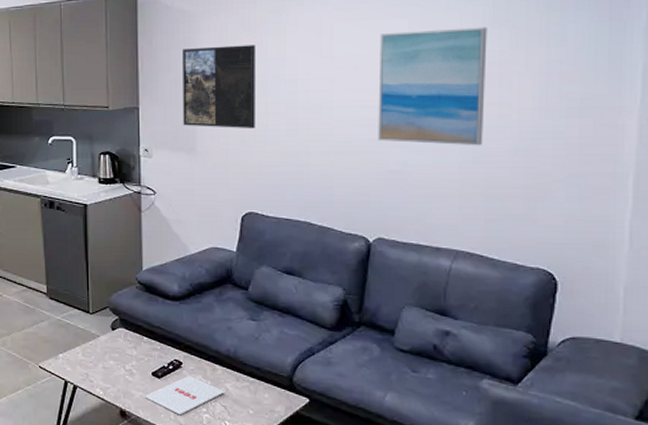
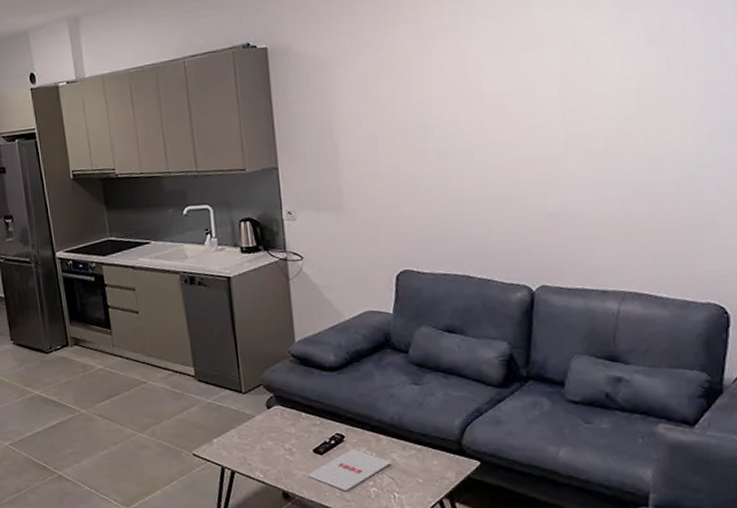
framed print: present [183,45,255,129] -> none [320,89,404,184]
wall art: present [378,27,487,146] -> none [530,50,645,182]

